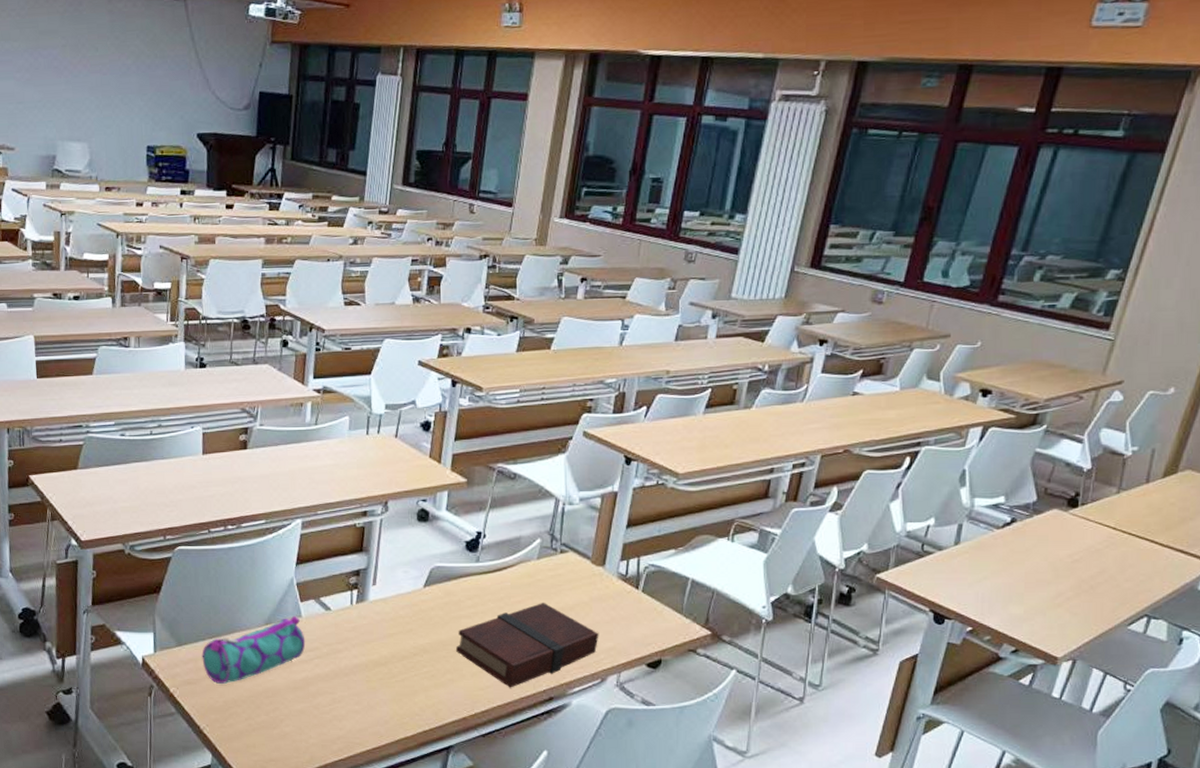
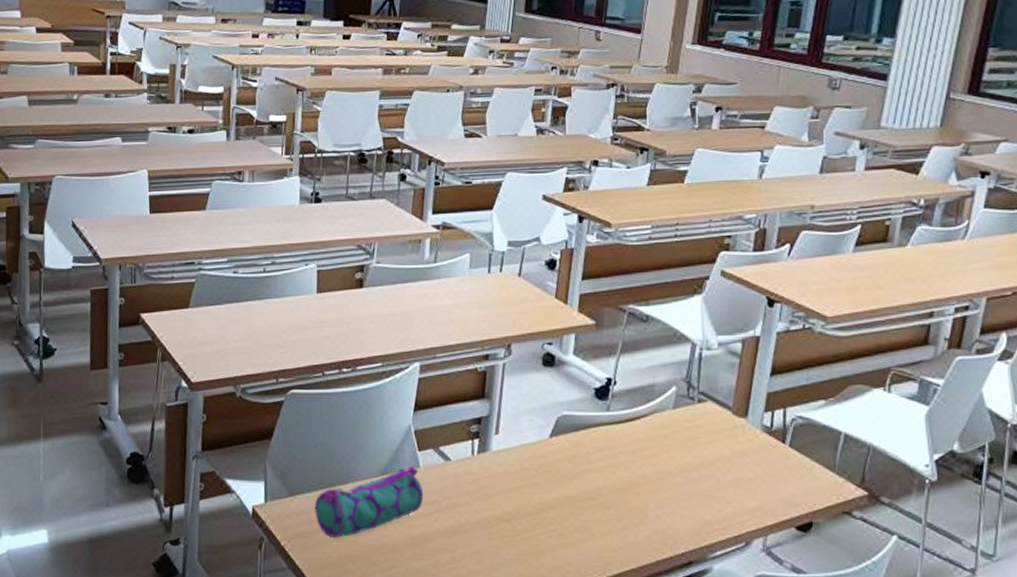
book: present [455,602,599,688] -> none [584,455,743,550]

